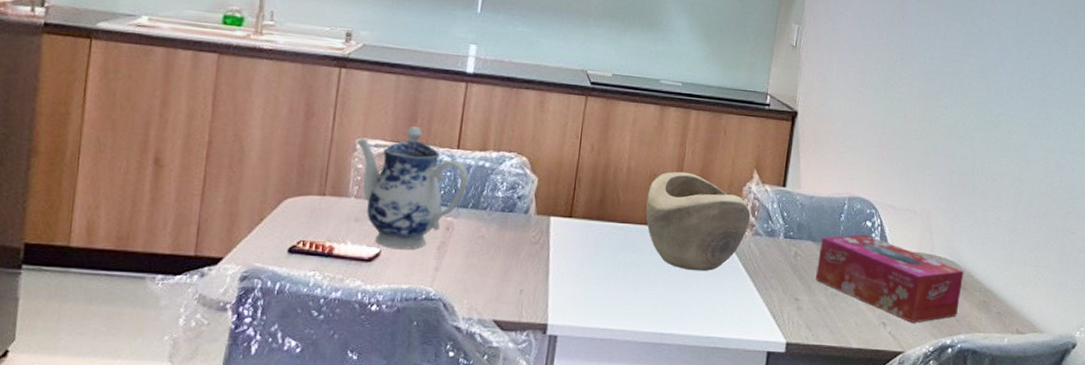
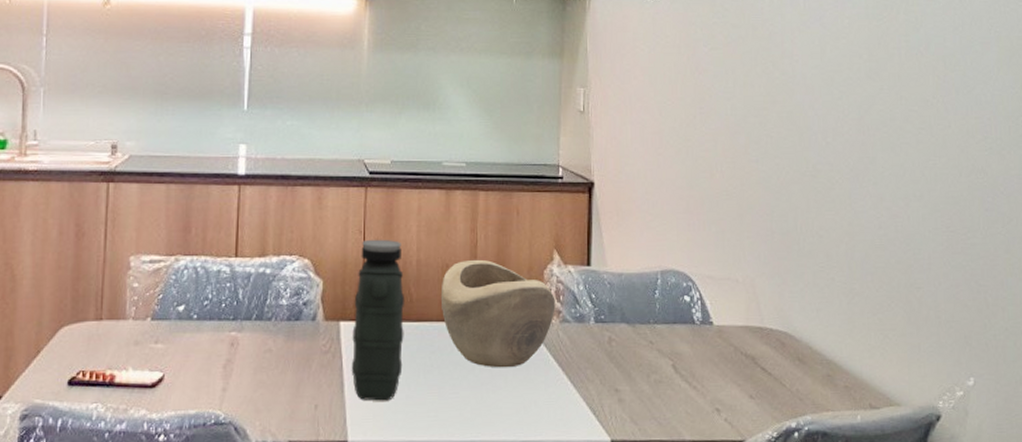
teapot: present [356,127,469,249] -> none [129,237,249,371]
water jug: none [556,144,615,292] -> present [351,239,404,401]
tissue box: present [816,235,964,323] -> none [635,311,801,406]

